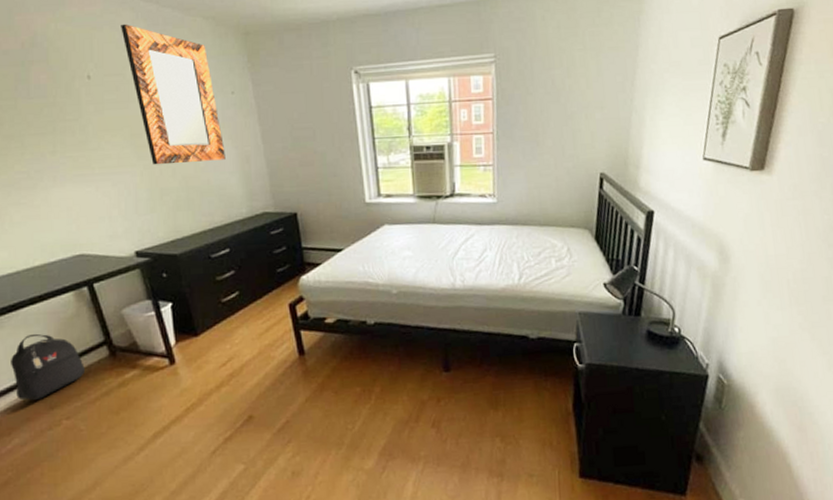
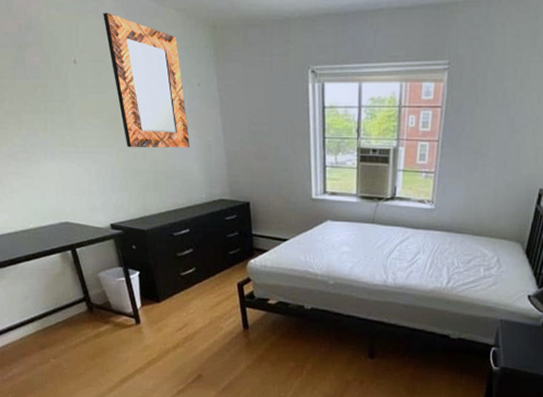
backpack: present [11,333,85,401] -> none [11,285,68,340]

